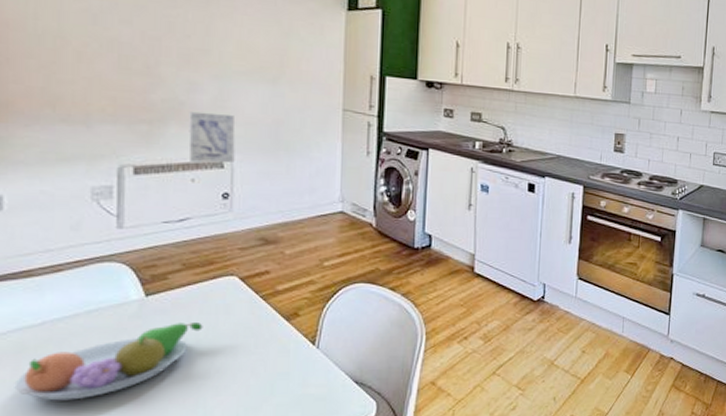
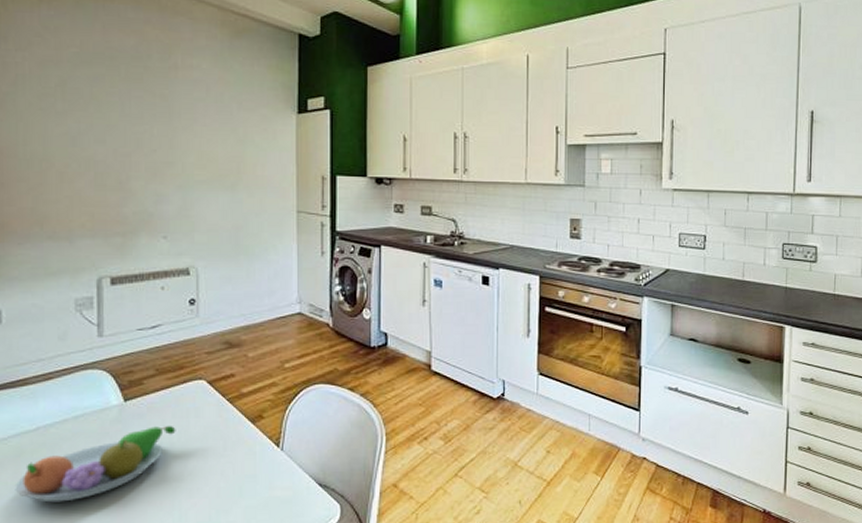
wall art: present [188,111,236,163] -> none [157,222,199,270]

